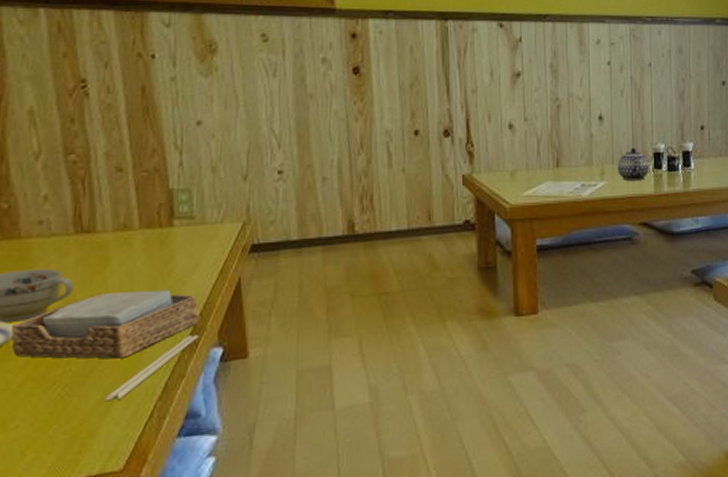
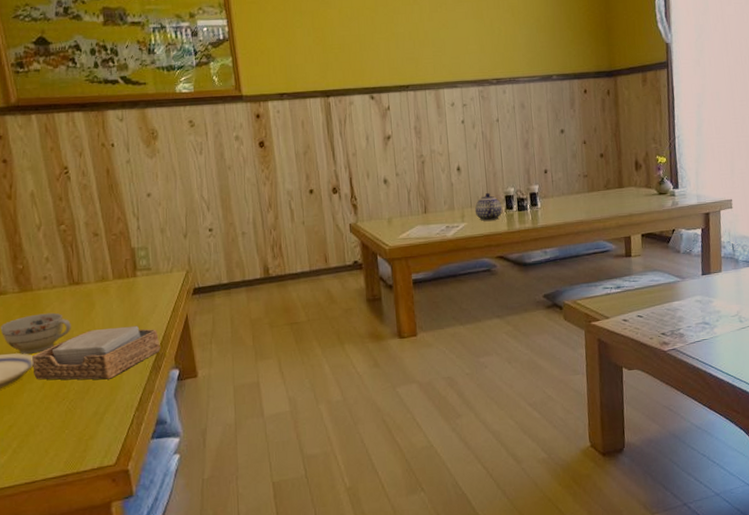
chopsticks: present [105,335,199,402] -> none [99,360,161,412]

